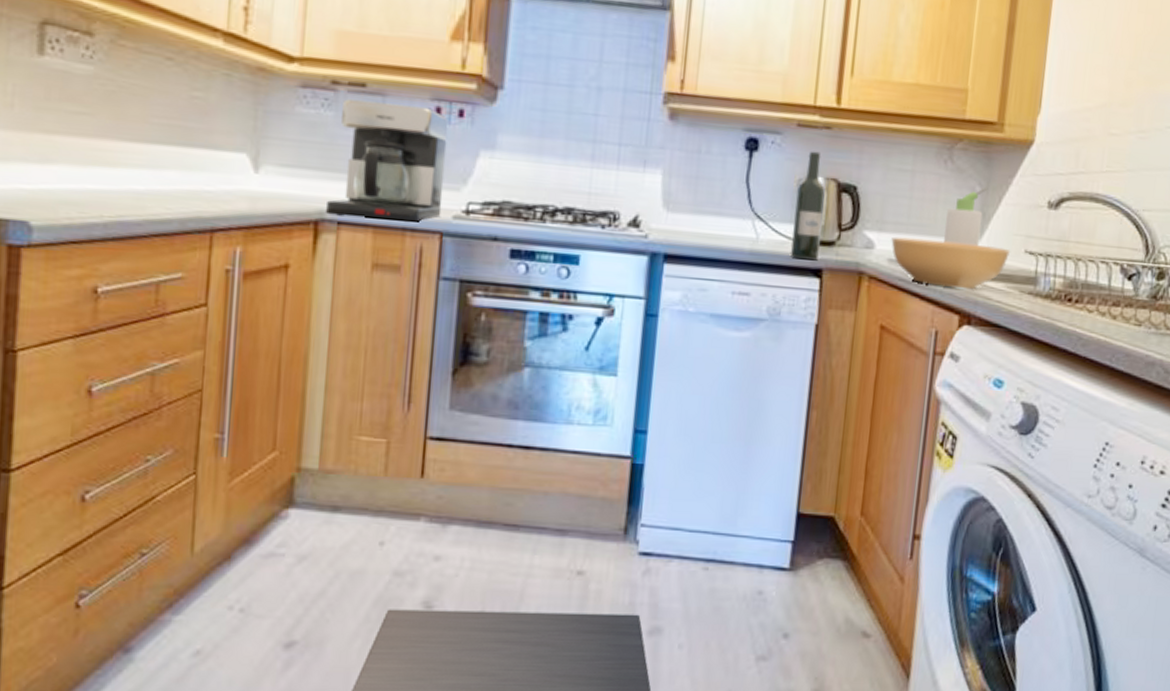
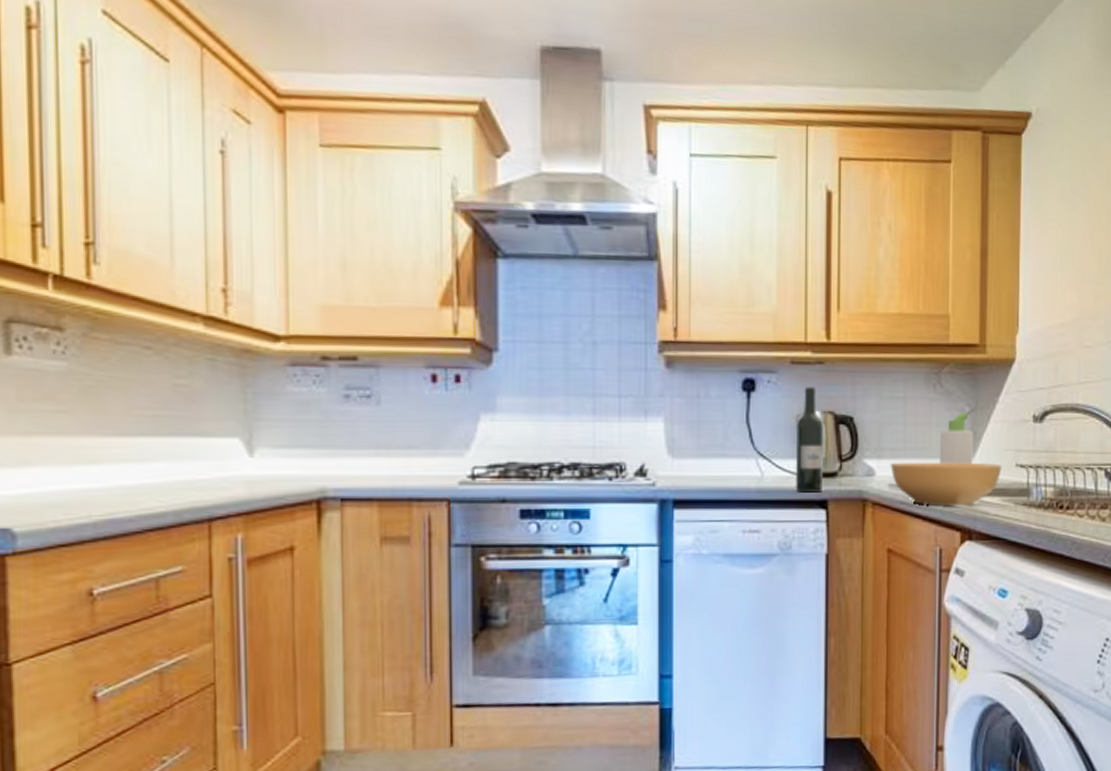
coffee maker: present [325,99,449,223] -> none [326,374,447,494]

